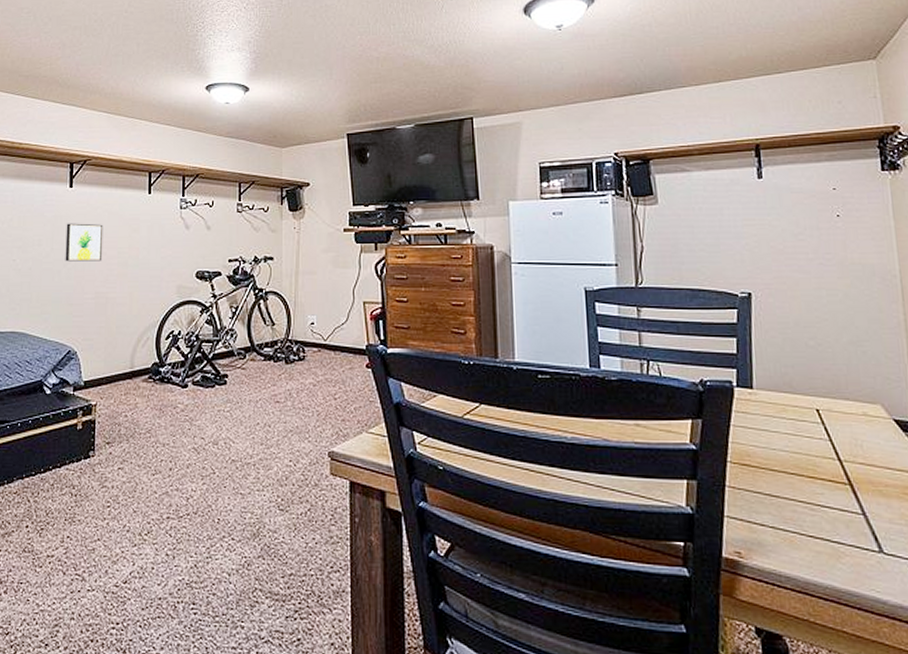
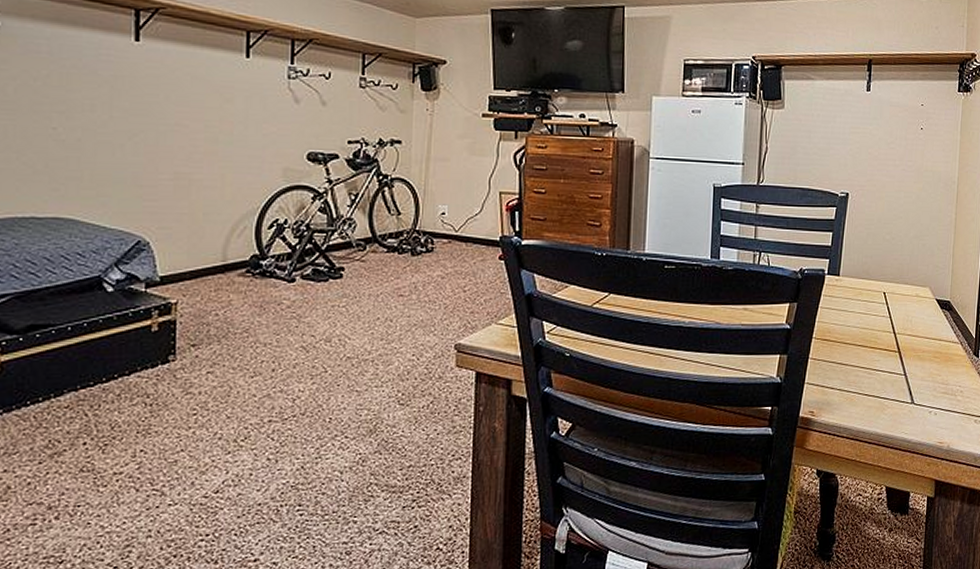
wall art: present [65,223,103,262] -> none [130,86,184,135]

